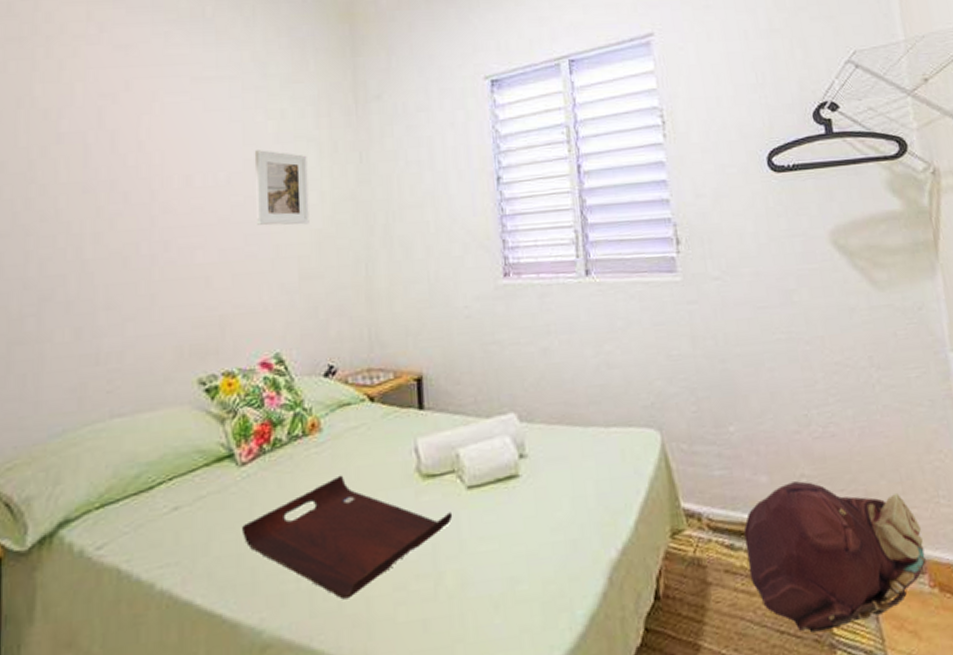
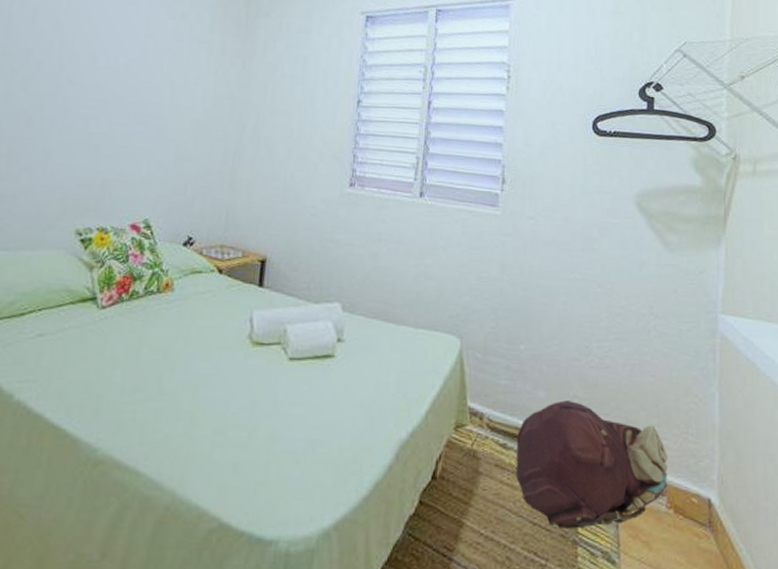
serving tray: present [241,475,453,600] -> none [93,330,273,434]
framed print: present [254,150,309,226] -> none [146,43,198,114]

